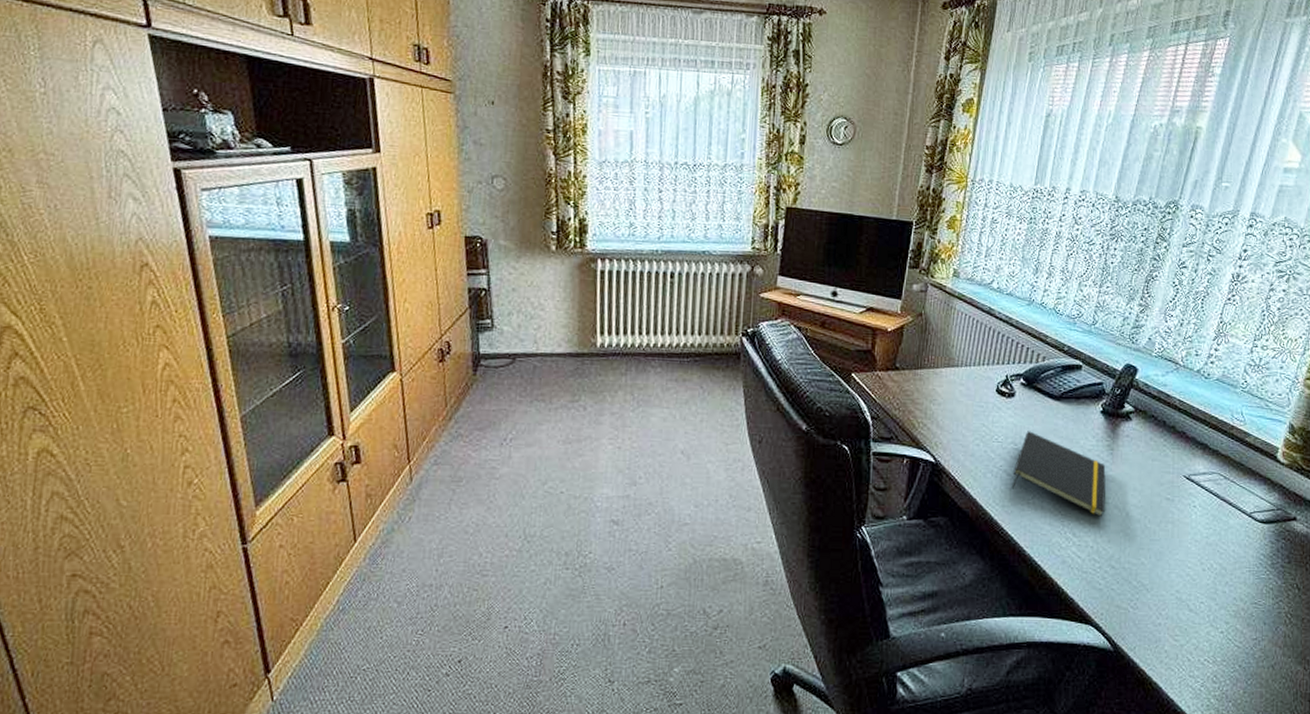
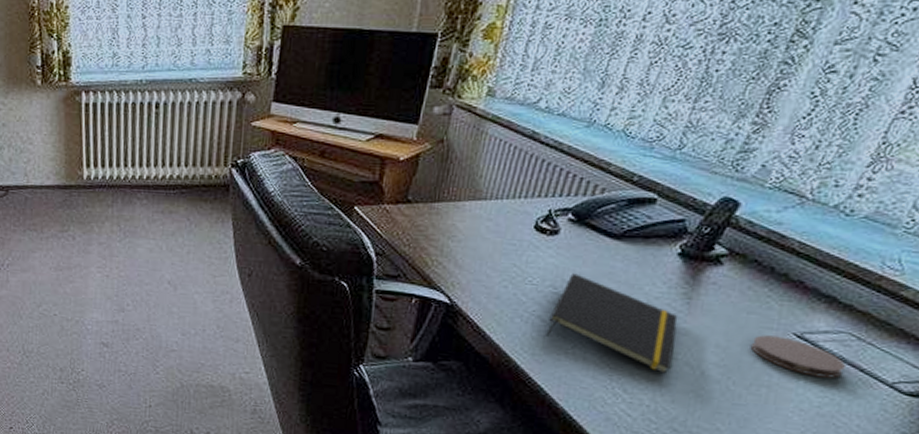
coaster: none [1157,478,1221,512] -> present [750,335,847,378]

